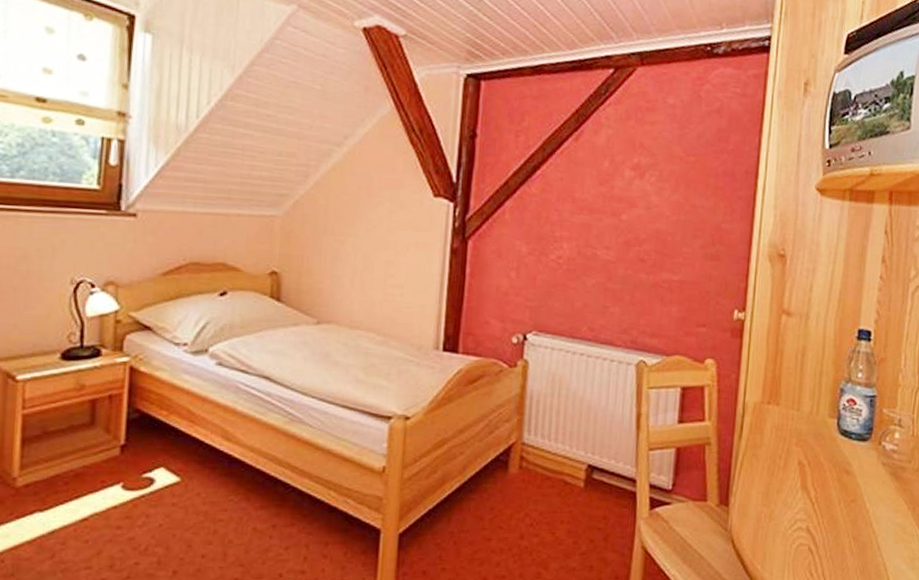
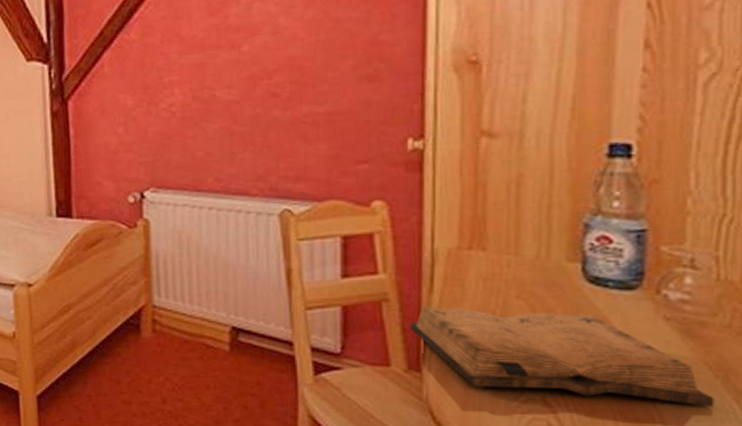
diary: none [724,449,907,532] -> present [410,306,715,408]

